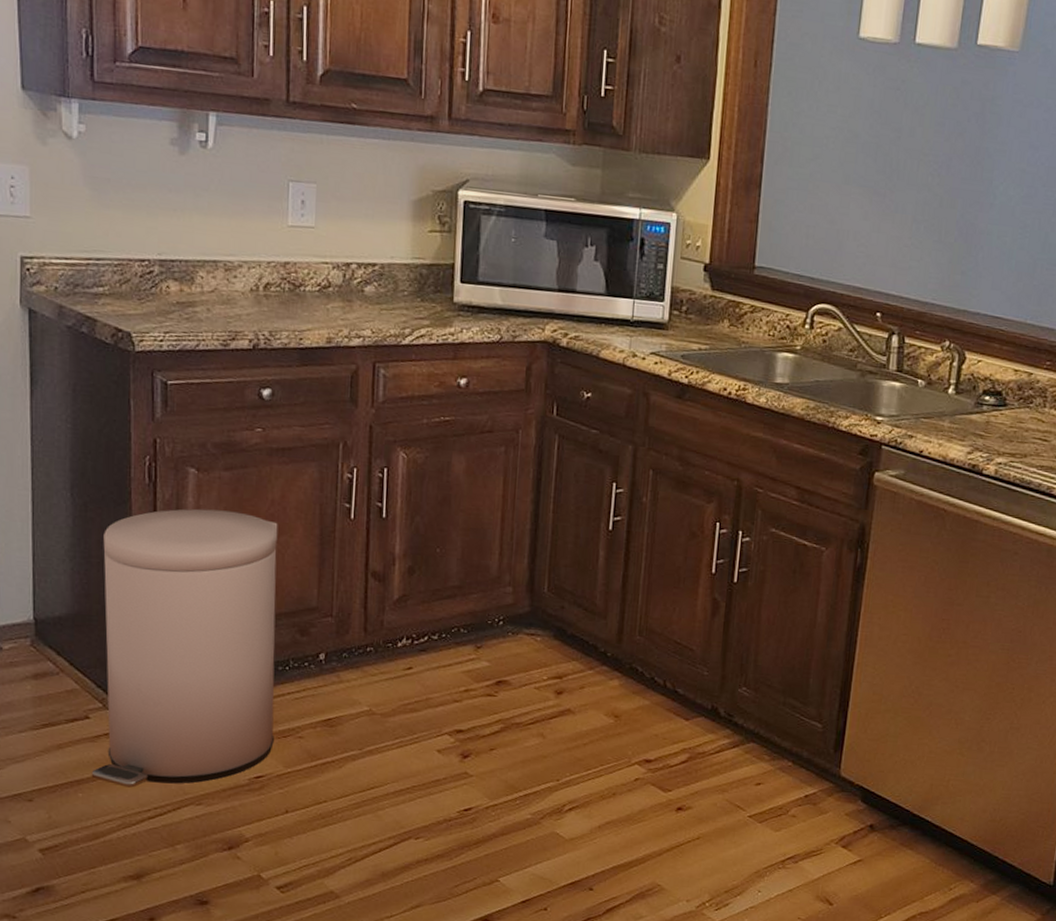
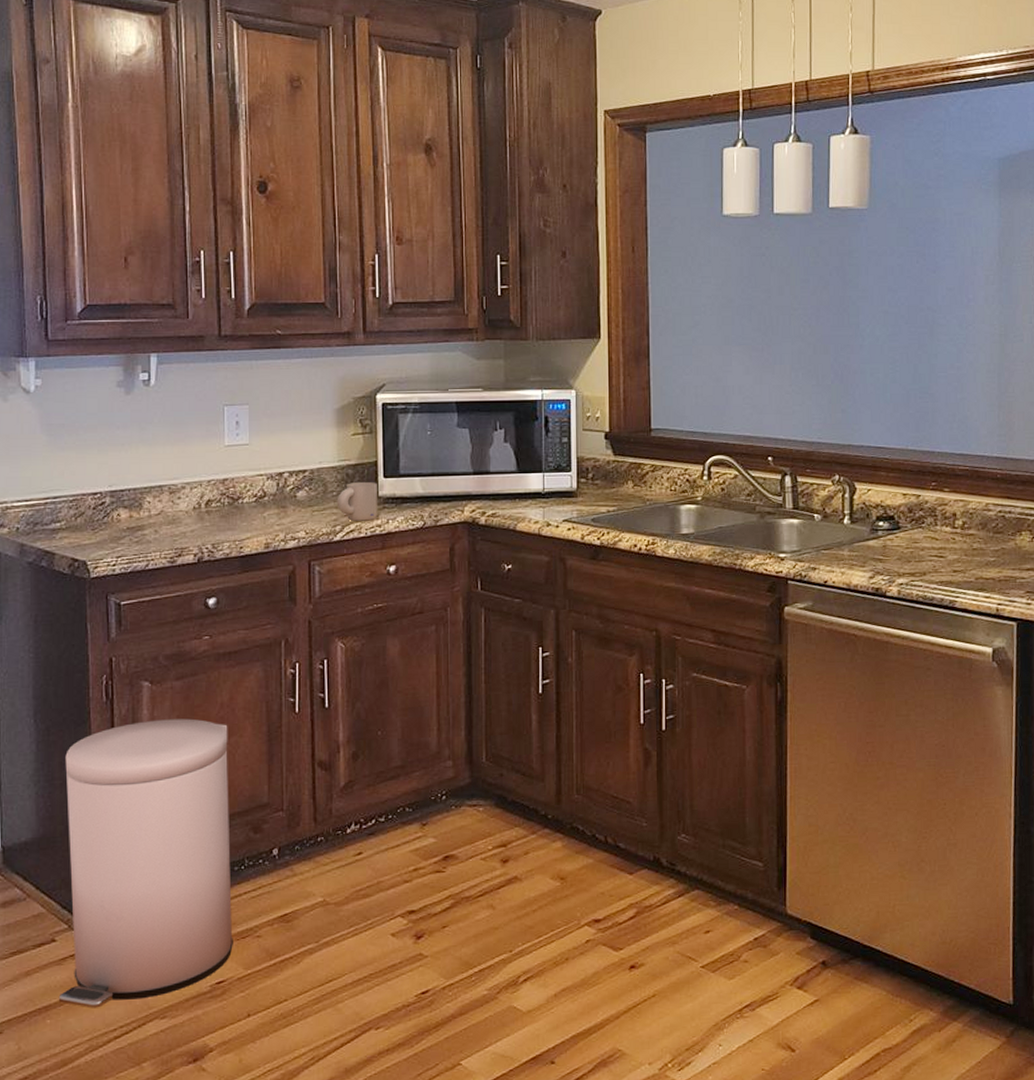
mug: none [407,283,453,328] -> present [336,481,377,521]

